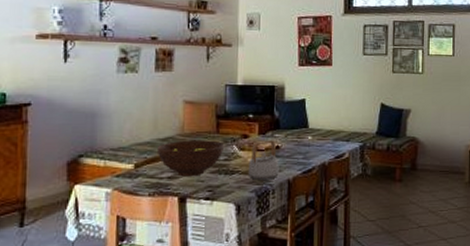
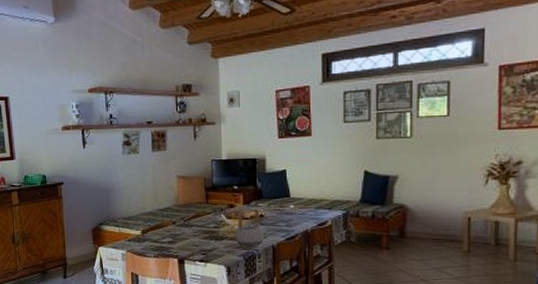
fruit bowl: present [156,140,223,177] -> none [158,210,213,242]

